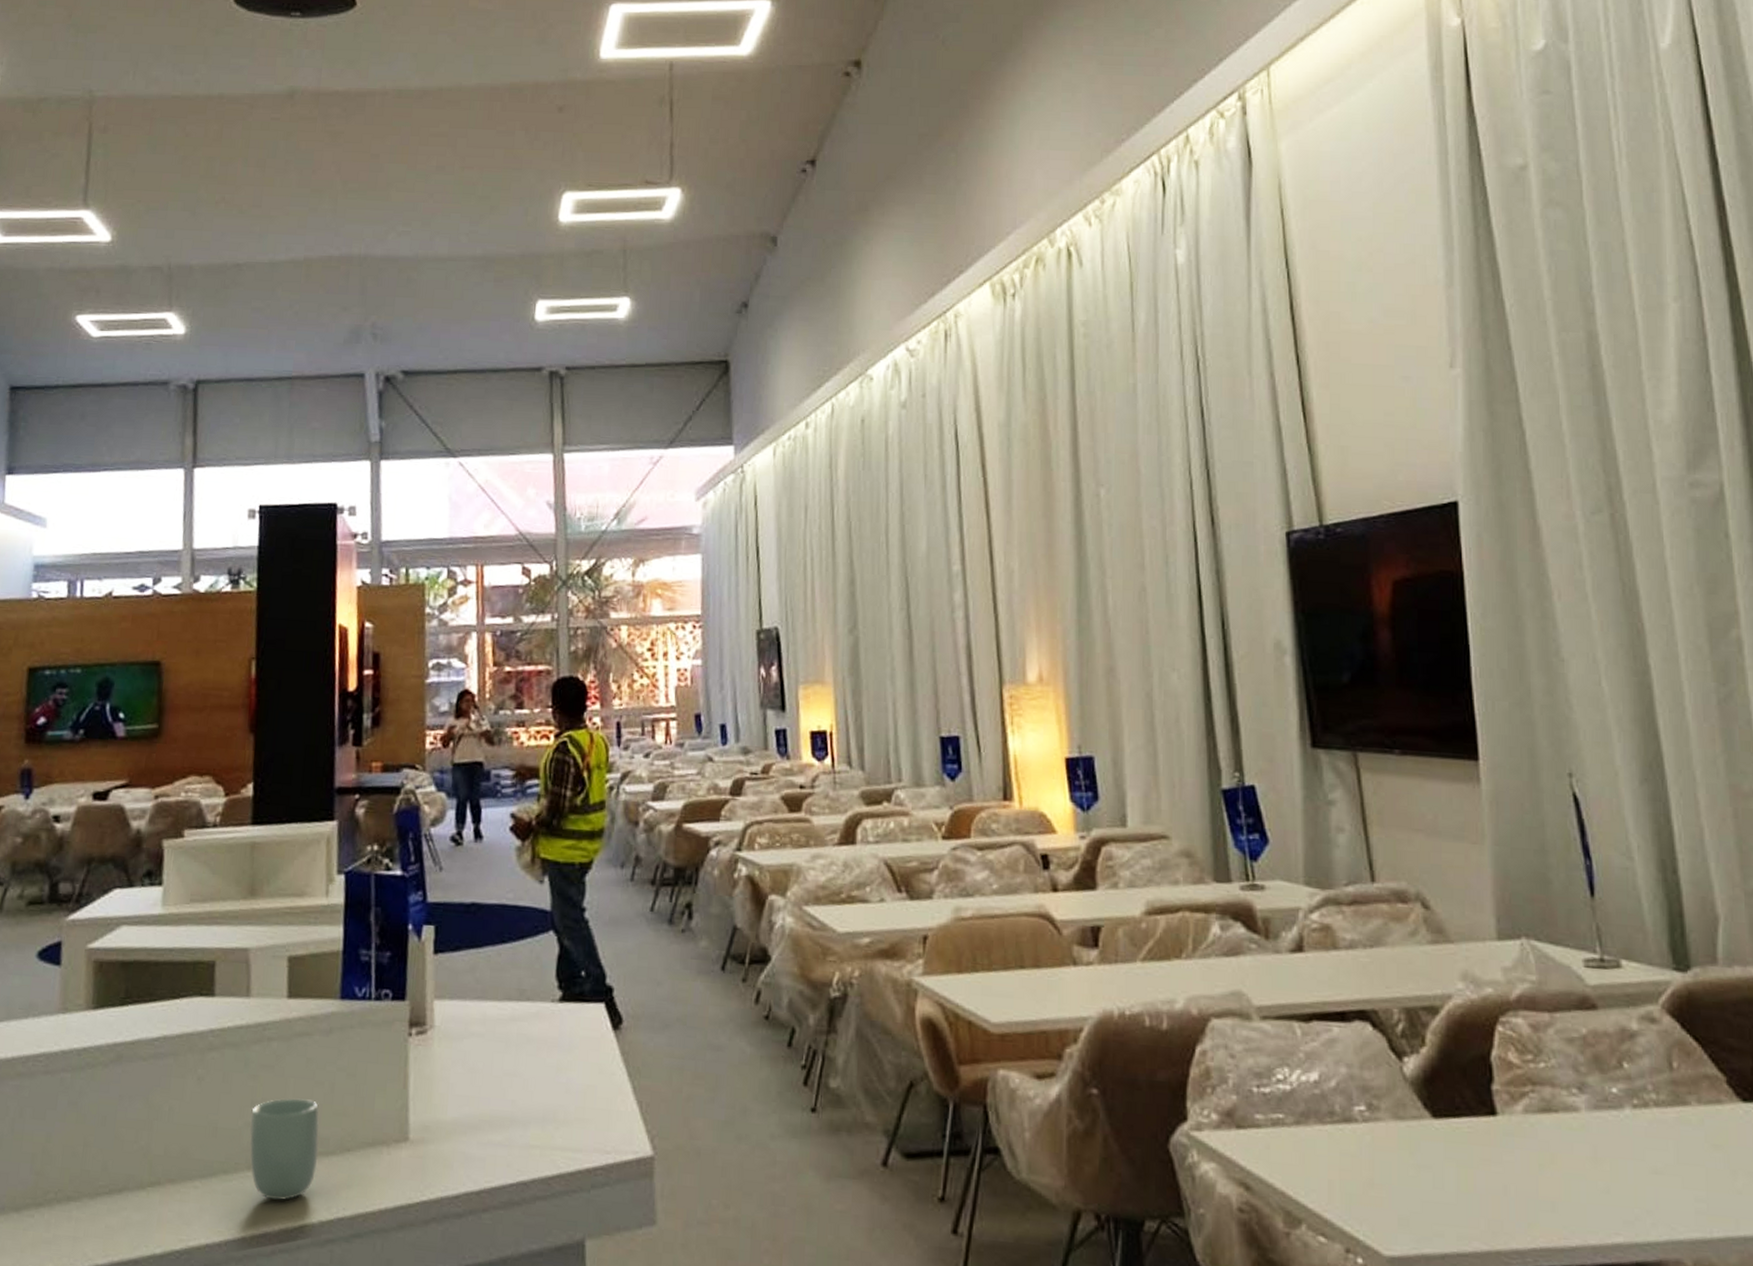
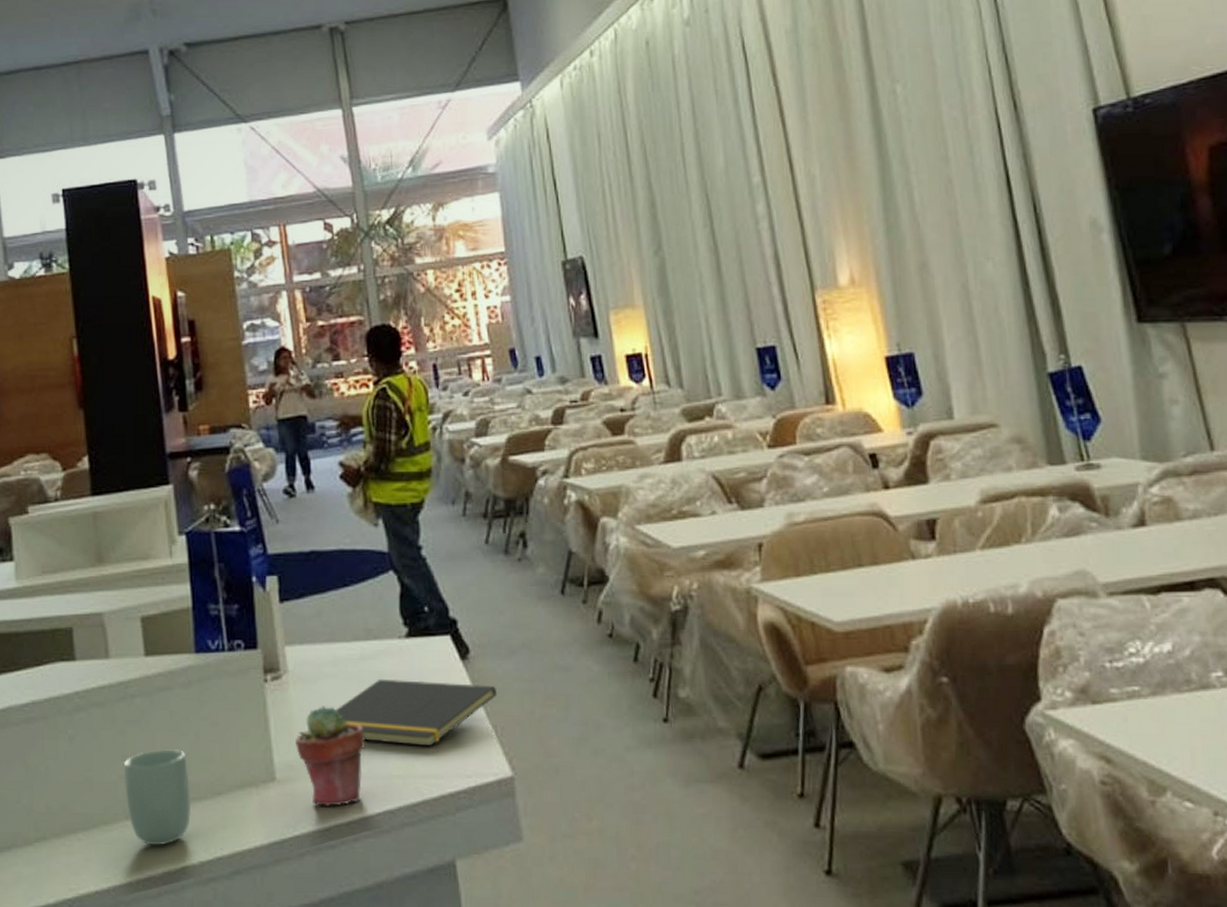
potted succulent: none [433,1066,507,1174] -> present [295,706,367,807]
notepad: none [478,1042,647,1118] -> present [335,678,498,747]

